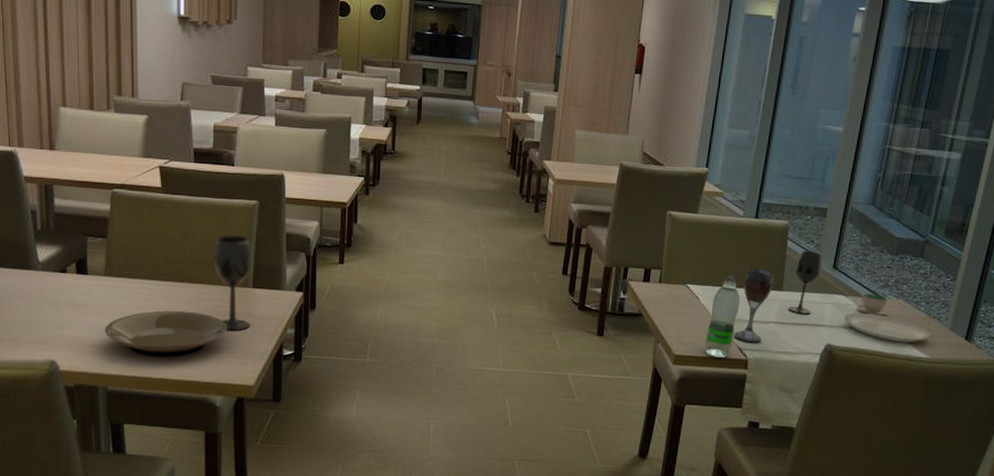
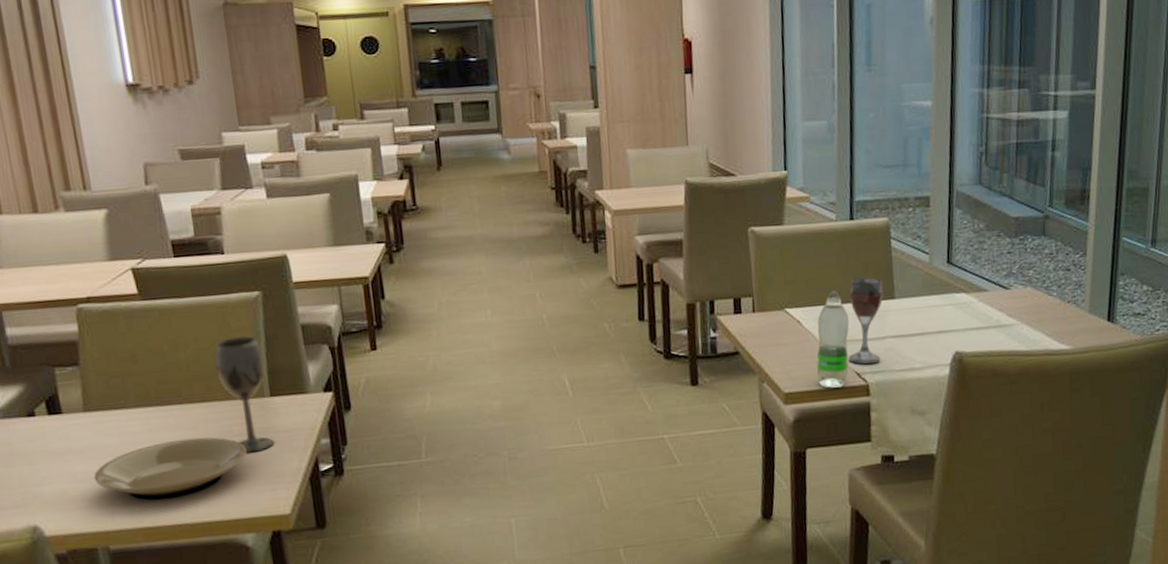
wine glass: present [788,250,822,315] -> none [904,247,934,323]
plate: present [844,313,931,343] -> none [969,308,1069,337]
cup: present [856,293,889,316] -> none [981,285,1019,311]

